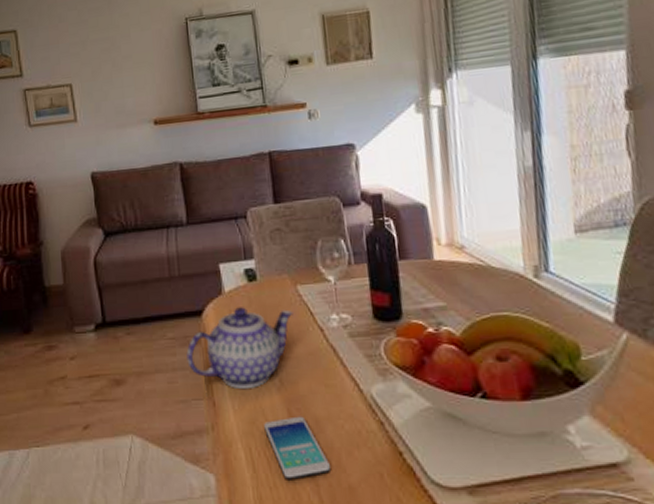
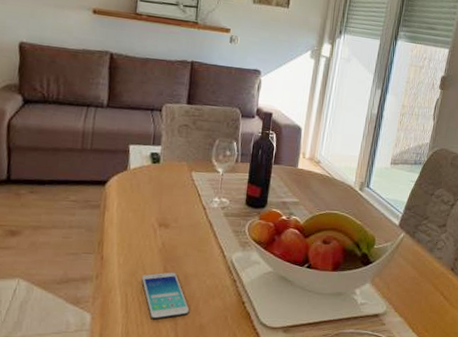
teapot: present [186,307,294,390] -> none [84,182,185,249]

